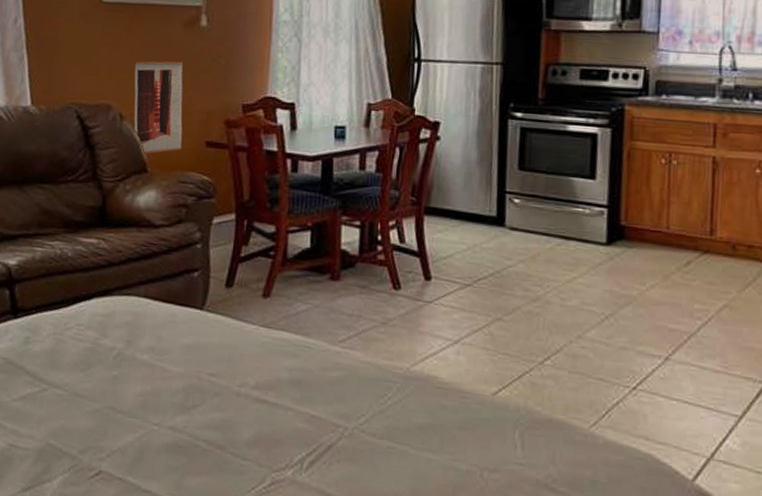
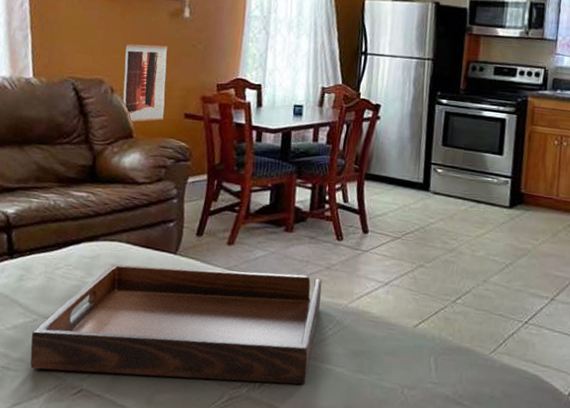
serving tray: none [40,322,378,466] -> present [30,264,322,385]

